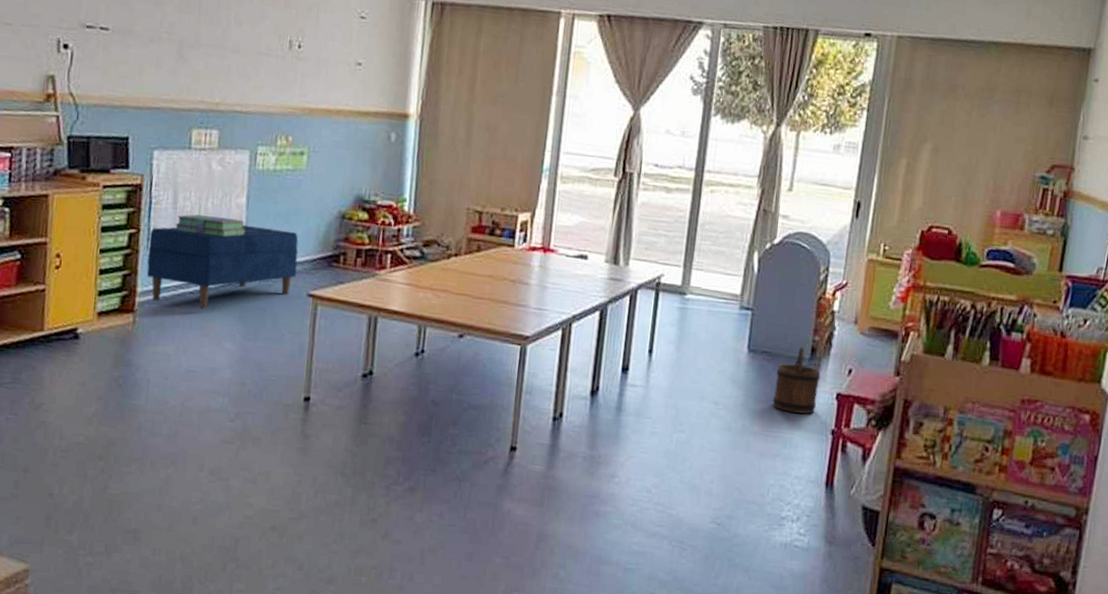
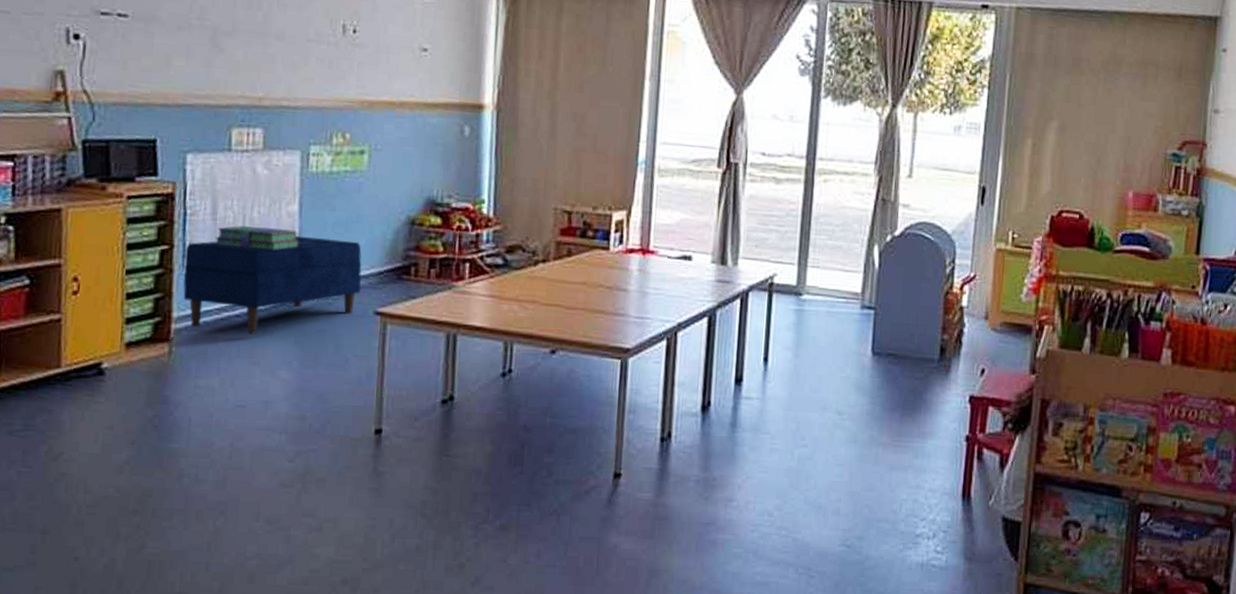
bucket: present [772,346,821,414] -> none [901,346,951,420]

